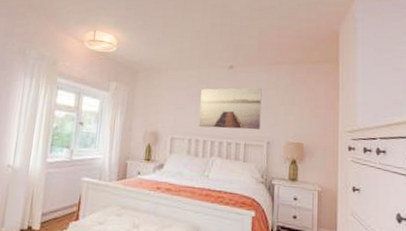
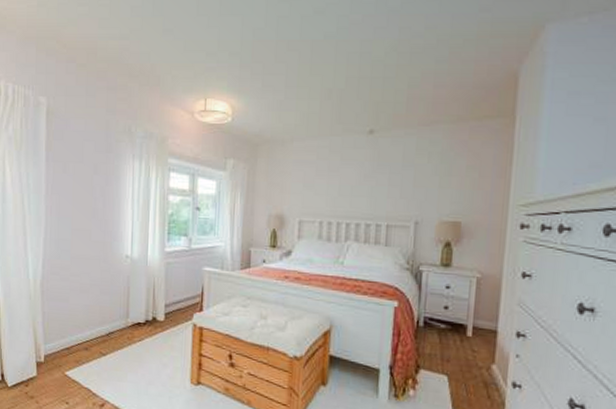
wall art: present [199,88,262,130] -> none [331,156,410,208]

